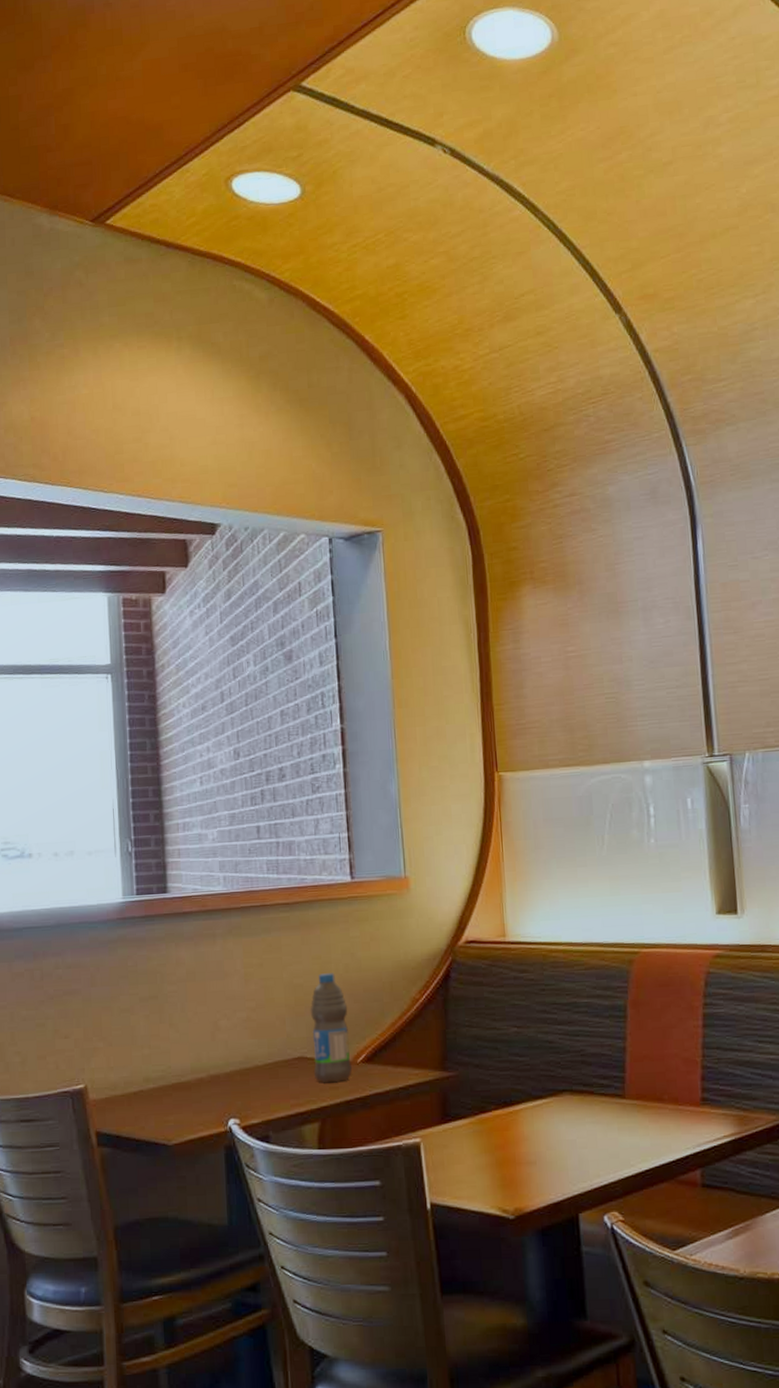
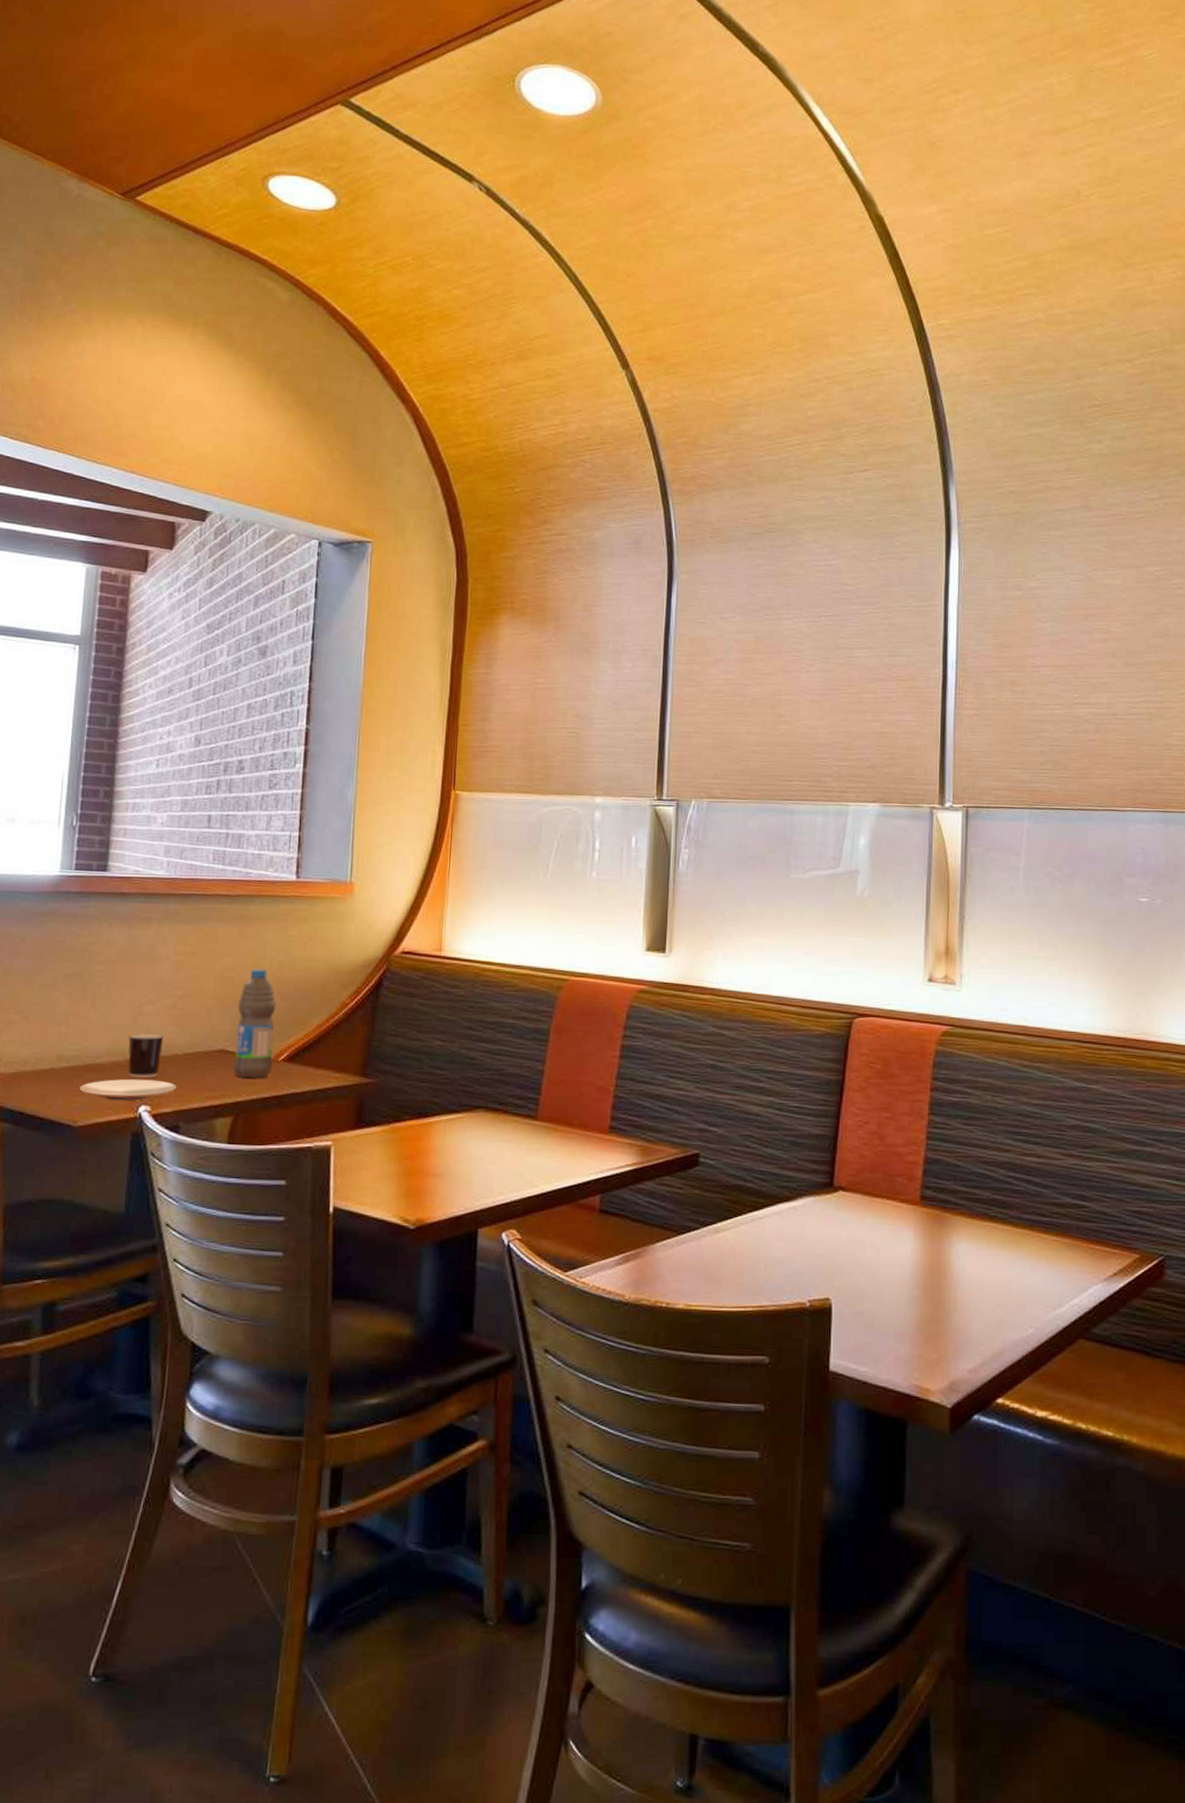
plate: none [169,1092,262,1117] -> present [79,1078,177,1102]
mug: none [209,1048,243,1093] -> present [128,1033,164,1079]

